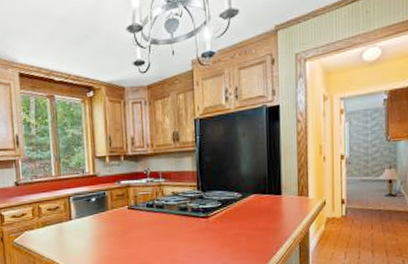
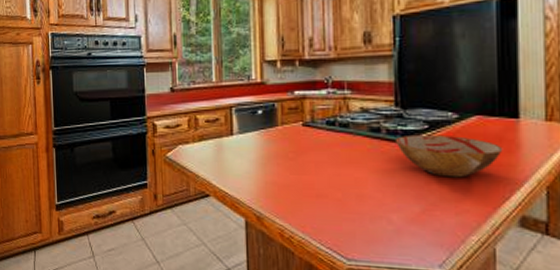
bowl: none [197,210,272,242] -> present [394,134,503,178]

